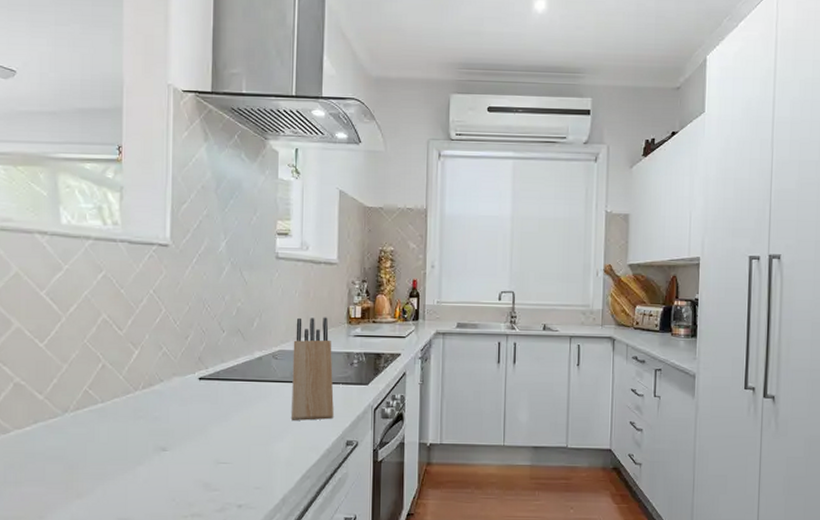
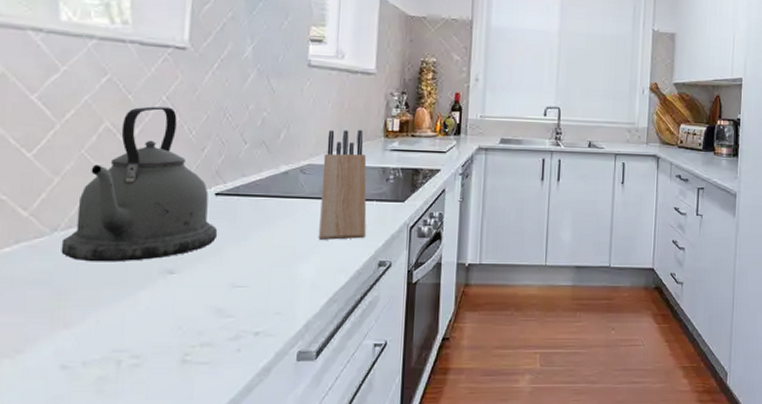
kettle: none [71,299,203,440] -> present [61,106,218,262]

